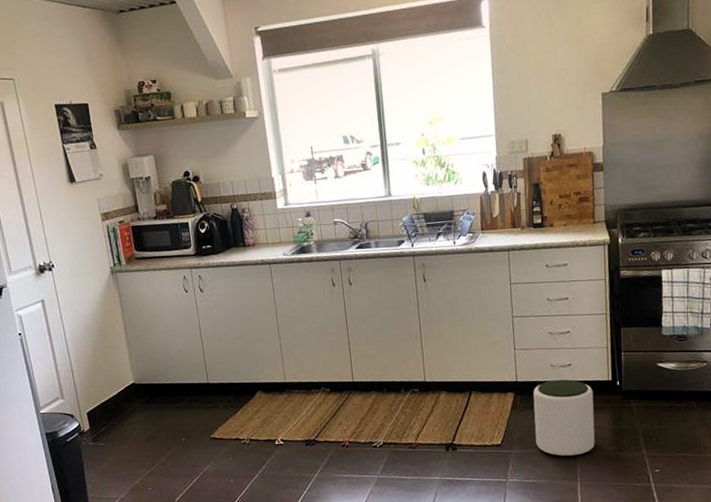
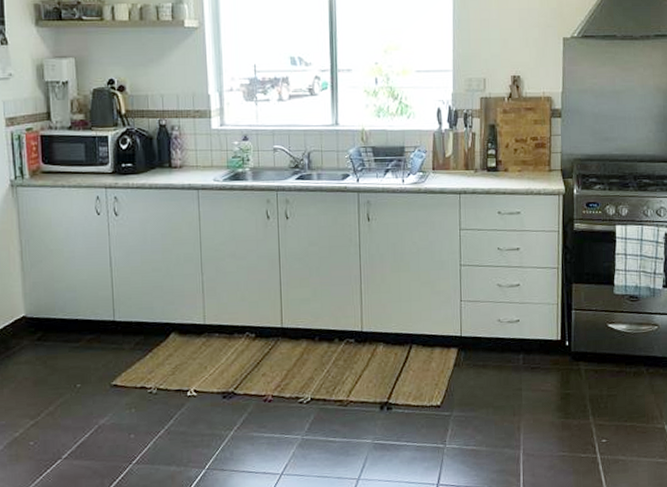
plant pot: present [533,379,595,457] -> none [477,336,541,422]

